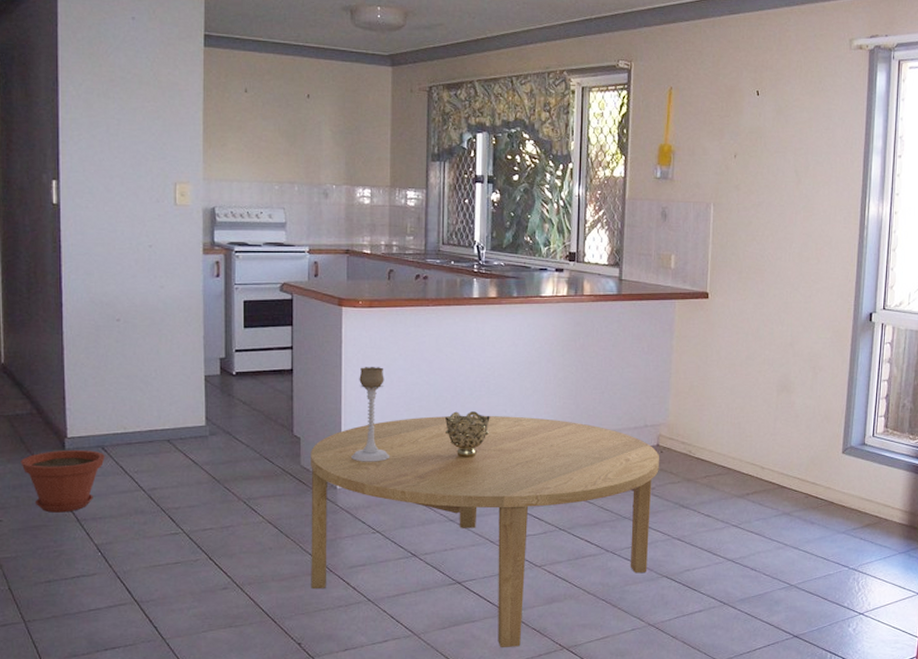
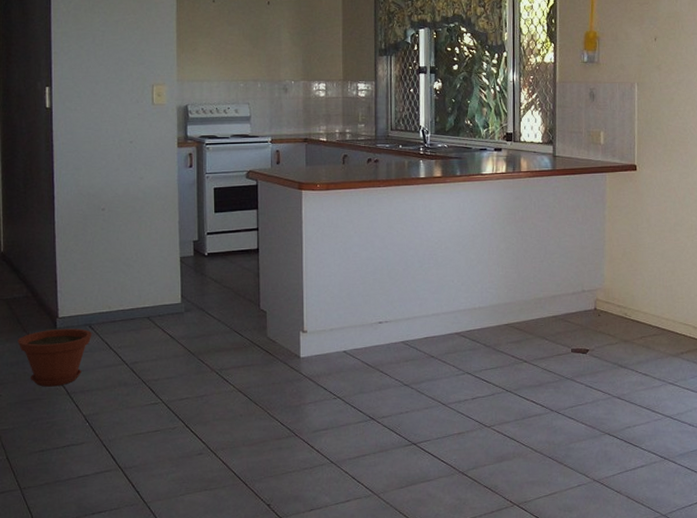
dining table: present [311,415,659,647] -> none [276,285,597,505]
candle holder: present [351,367,390,462] -> none [313,244,349,333]
decorative bowl: present [445,411,490,458] -> none [398,282,439,326]

